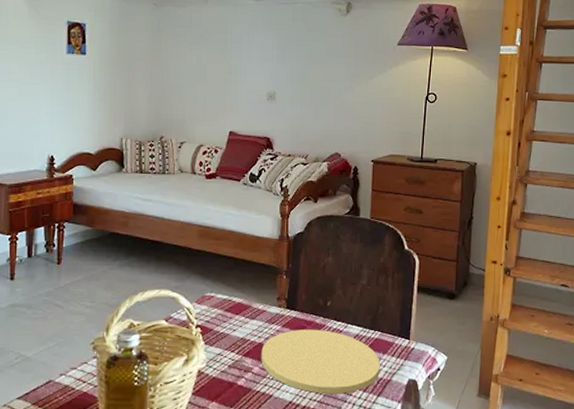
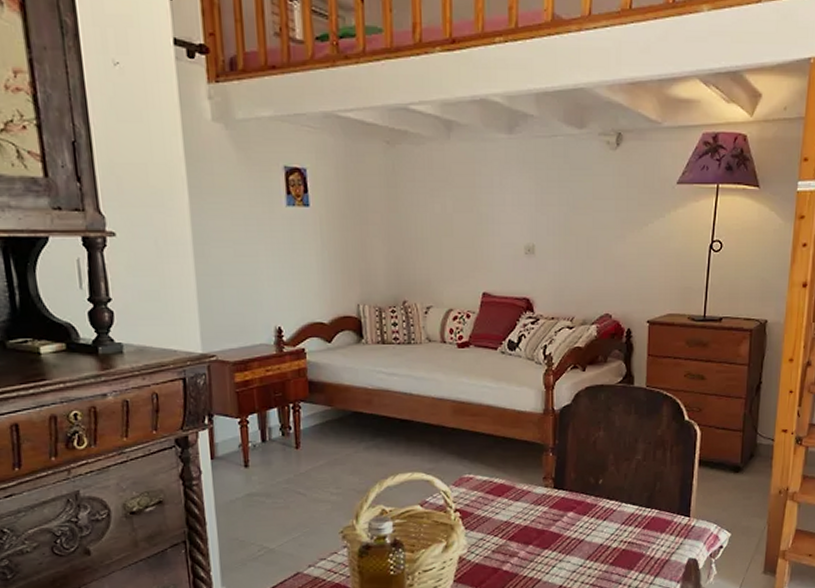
plate: present [261,329,380,395] -> none [527,509,658,577]

